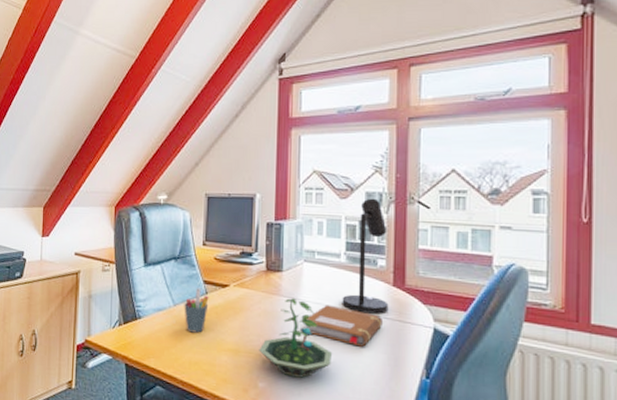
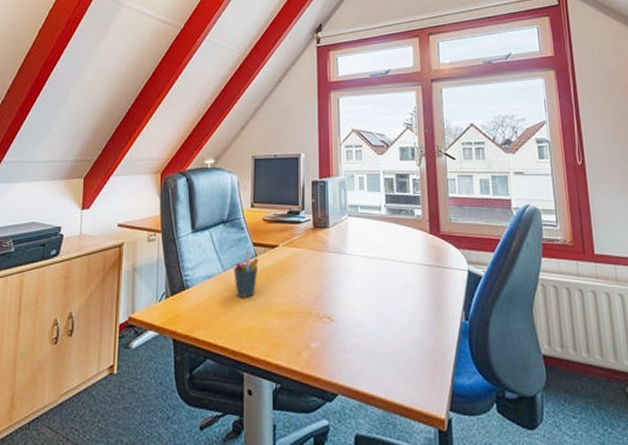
terrarium: present [259,298,333,378] -> none [310,253,380,333]
notebook: present [305,305,384,347] -> none [353,257,424,296]
desk lamp: present [342,198,389,314] -> none [385,153,428,262]

